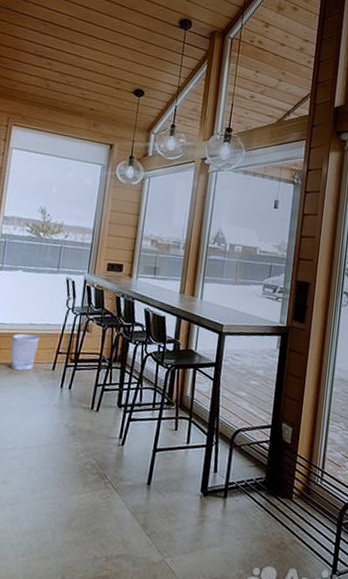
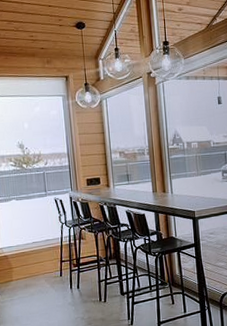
wastebasket: present [10,333,40,371] -> none [20,250,44,282]

